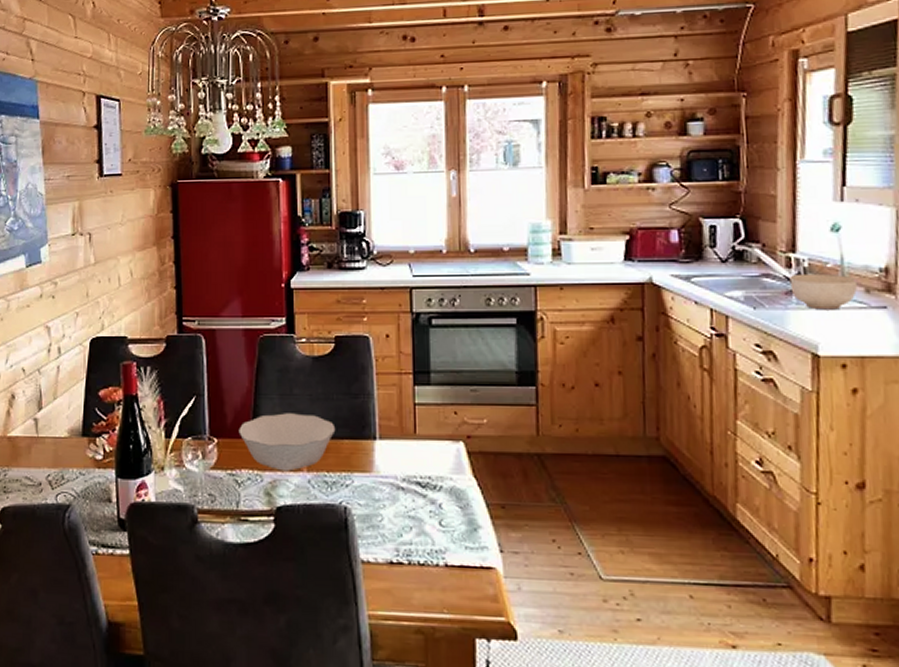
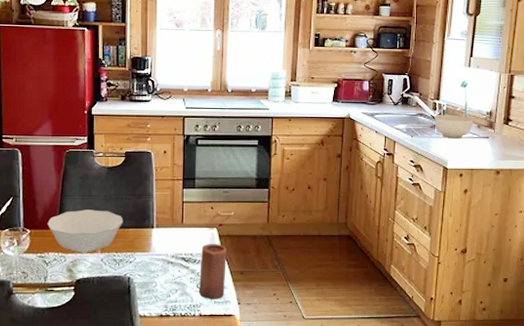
candle: none [442,463,480,544] -> present [199,244,227,300]

